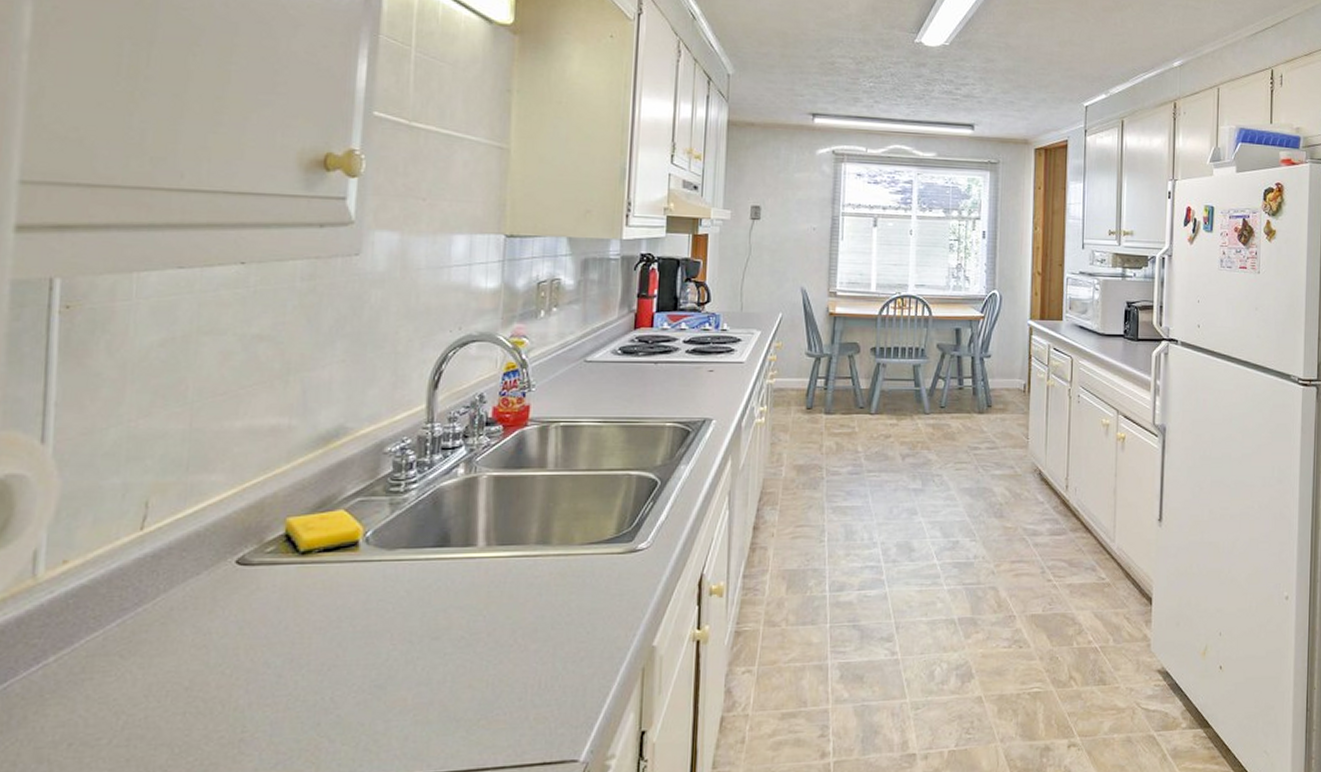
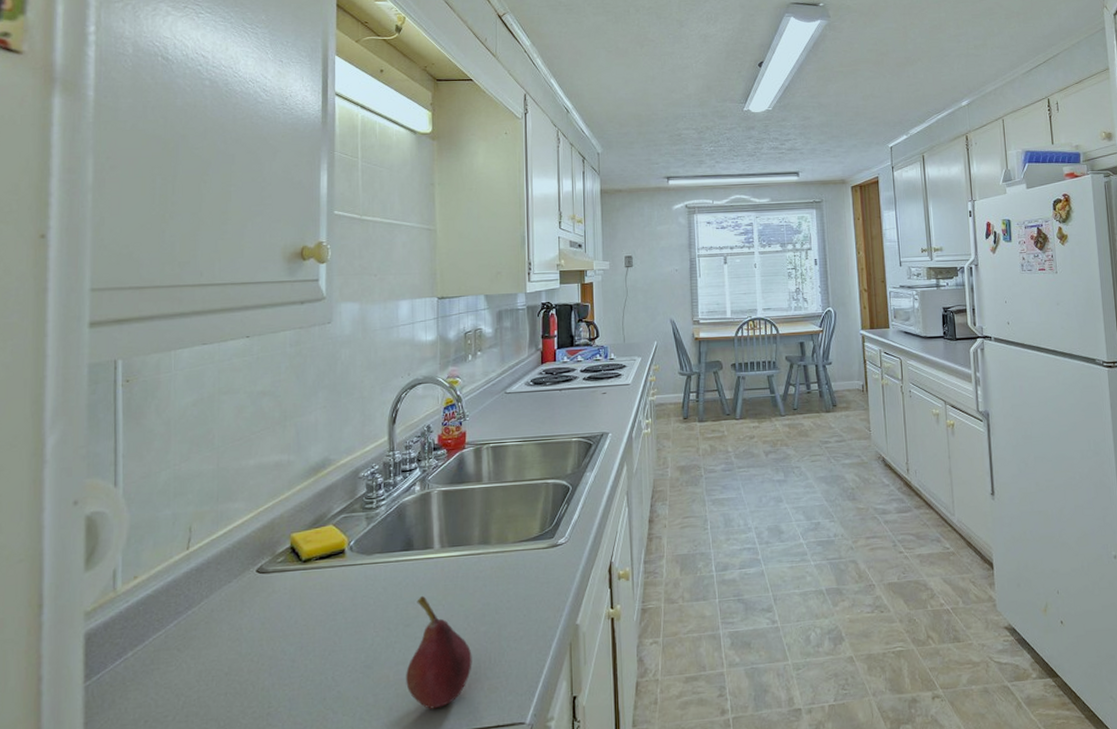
fruit: none [428,602,517,741] -> present [406,595,472,709]

